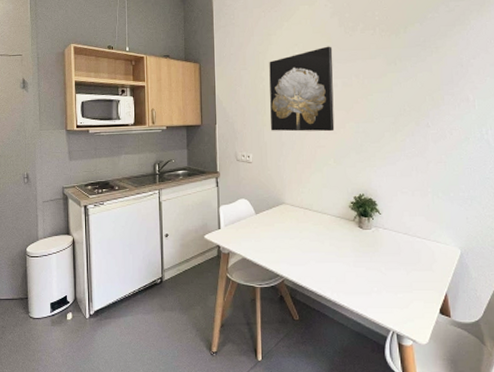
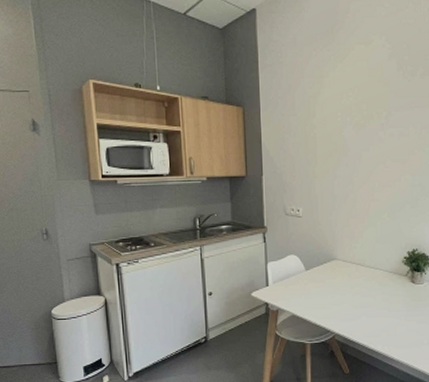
wall art: present [269,46,335,132] -> none [321,92,390,185]

